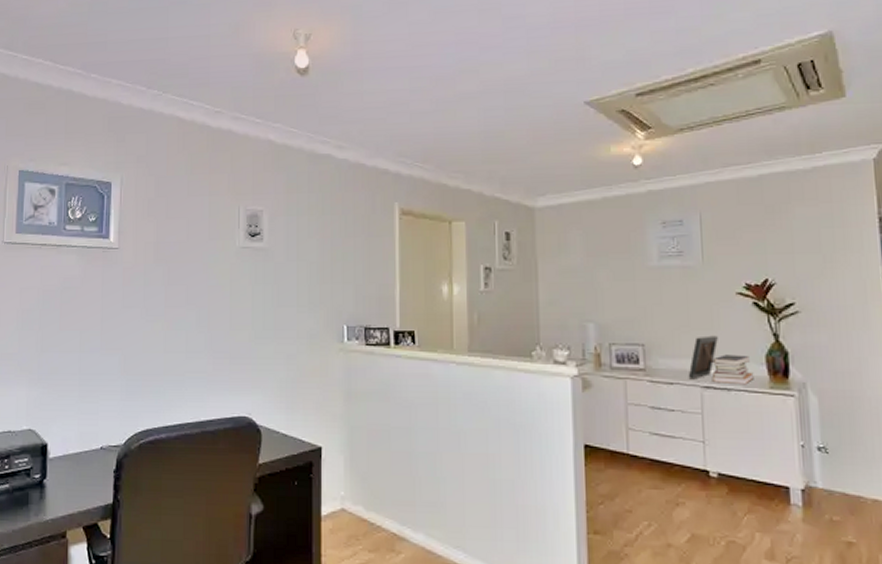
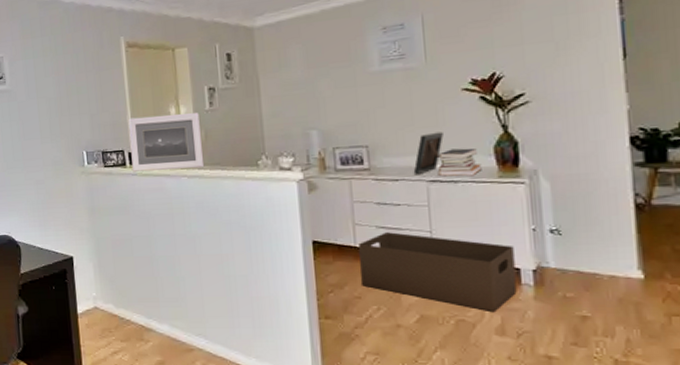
picture frame: none [396,292,476,355] -> present [128,112,205,172]
storage basket: none [631,440,786,535] -> present [359,232,517,313]

